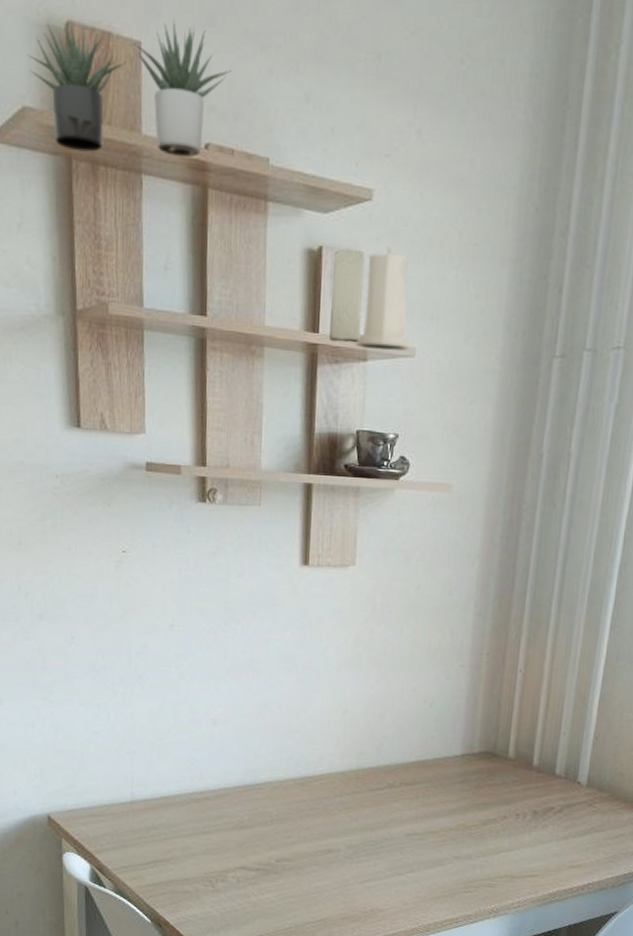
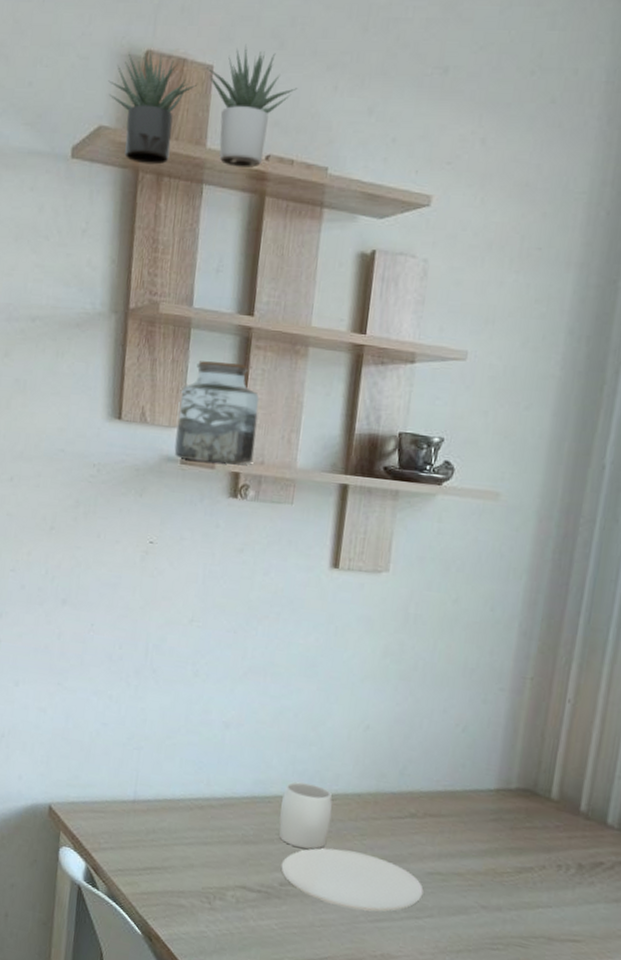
jar: none [138,364,220,469] -> present [174,361,260,465]
mug: none [270,767,319,826] -> present [279,781,333,849]
plate: none [276,823,404,875] -> present [281,848,424,912]
candle: present [328,250,366,343] -> none [376,254,420,345]
candle: present [354,246,413,351] -> none [402,250,466,354]

